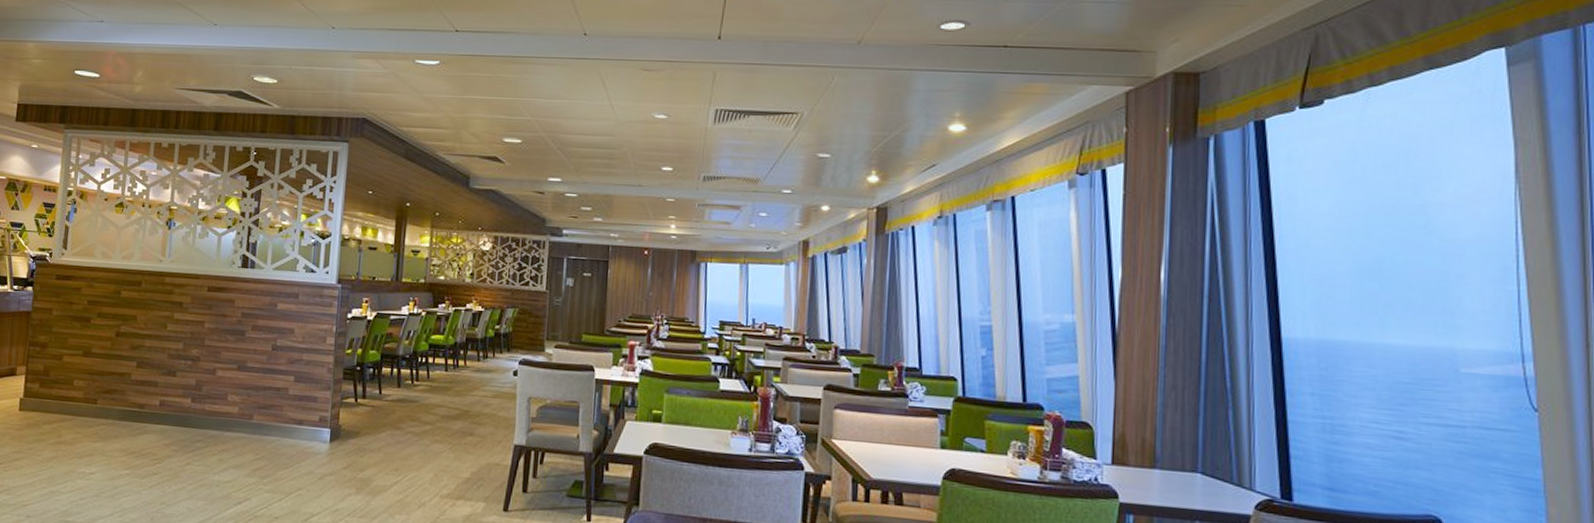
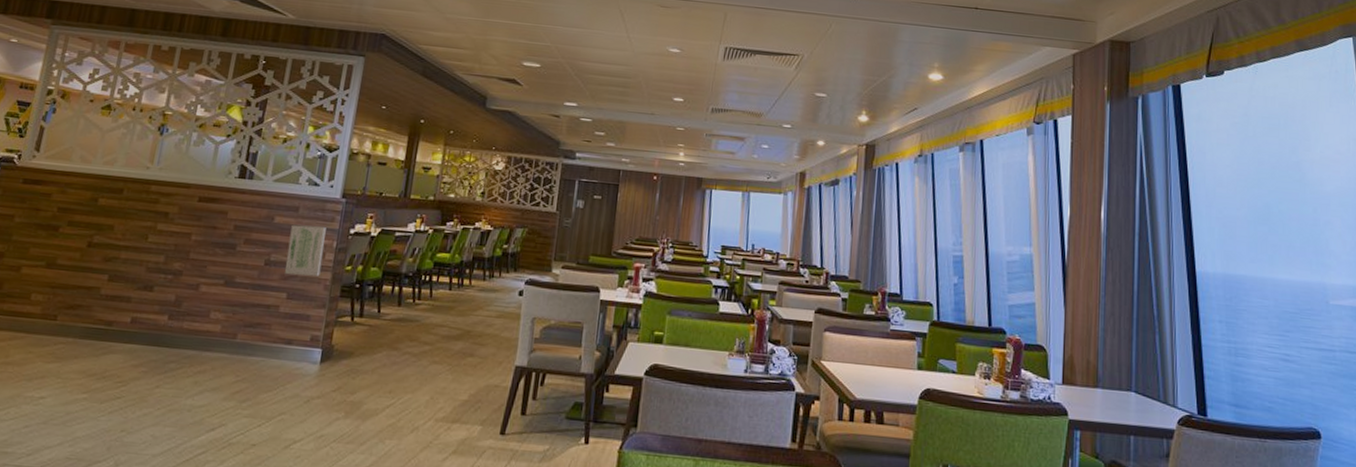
wall art: none [290,310,325,360] -> present [284,224,326,277]

